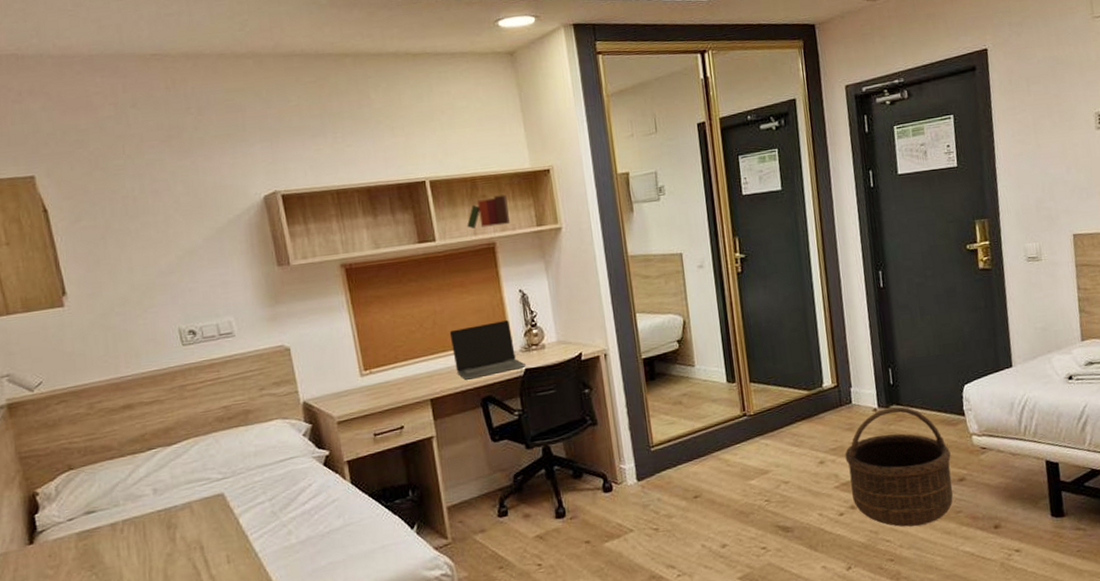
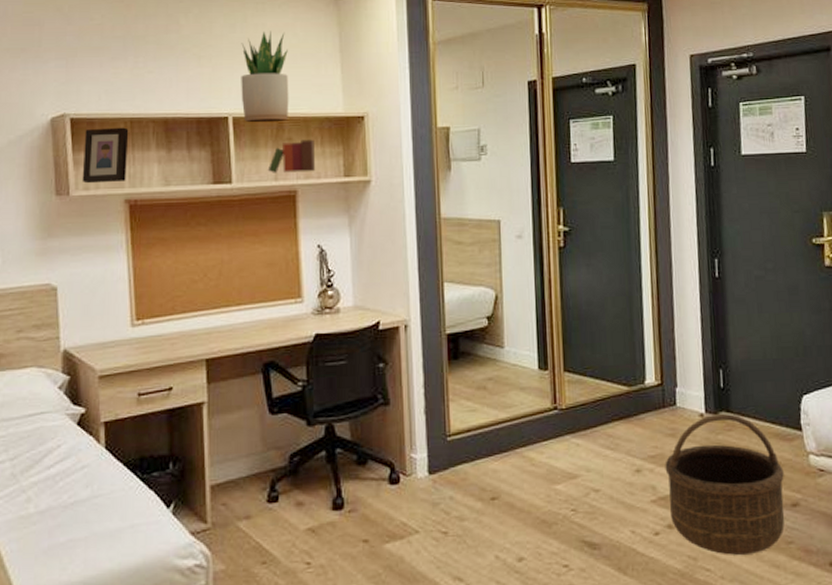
picture frame: none [296,199,340,253] -> present [82,127,129,184]
planter: none [429,97,480,185] -> present [241,30,289,123]
laptop: present [449,320,526,380] -> none [235,278,316,341]

